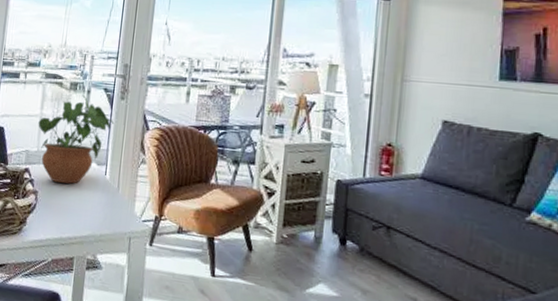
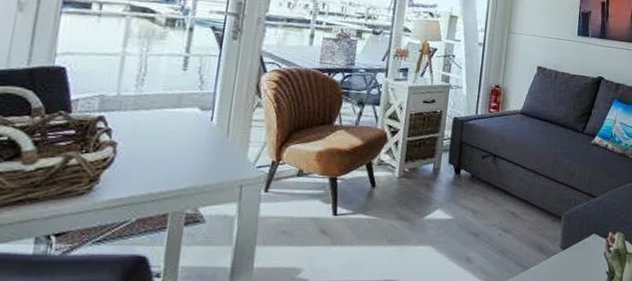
potted plant: present [38,94,115,184] -> none [118,32,224,132]

